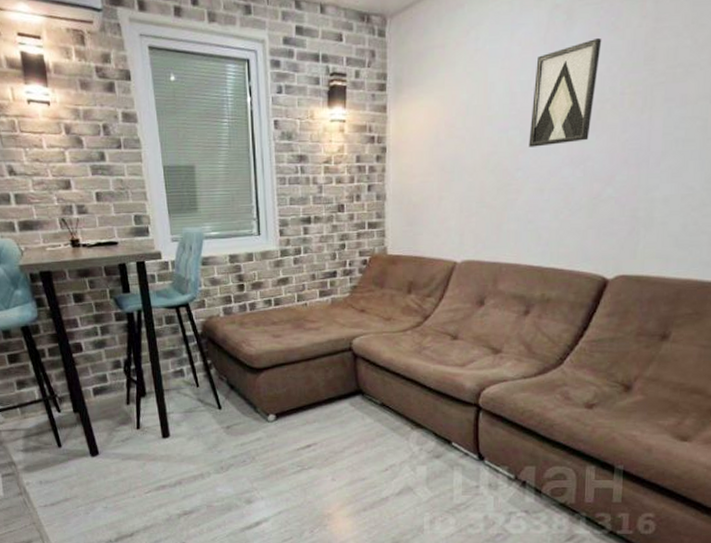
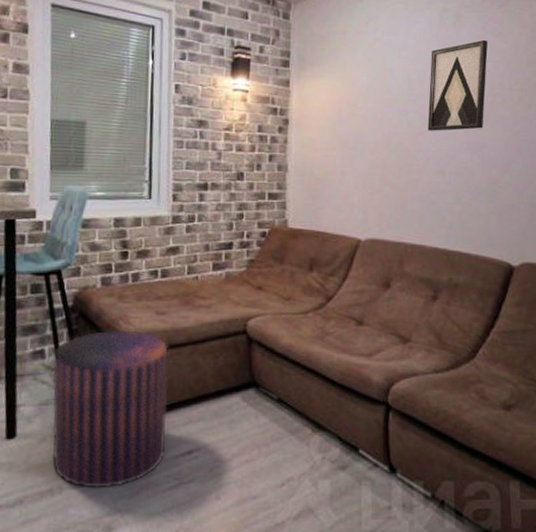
pouf: none [190,351,289,473] -> present [51,329,169,489]

